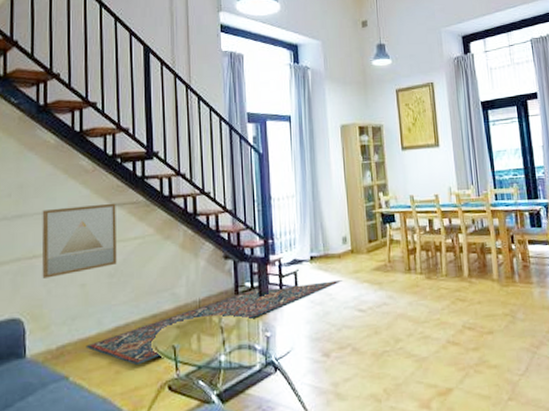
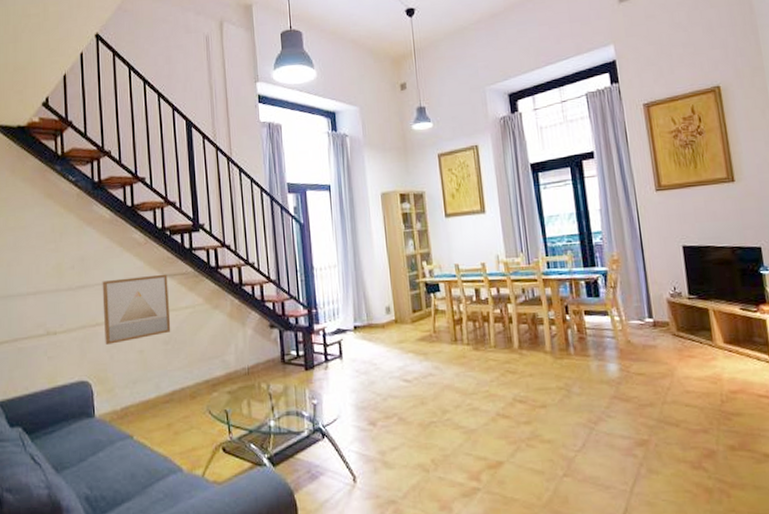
rug: present [86,280,342,366] -> none [146,350,387,428]

